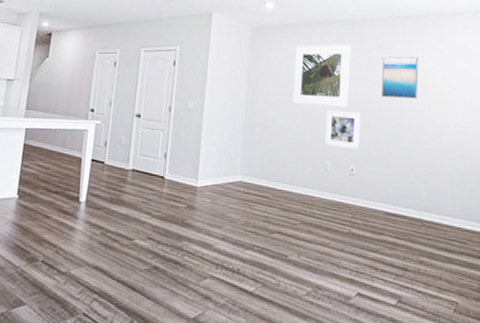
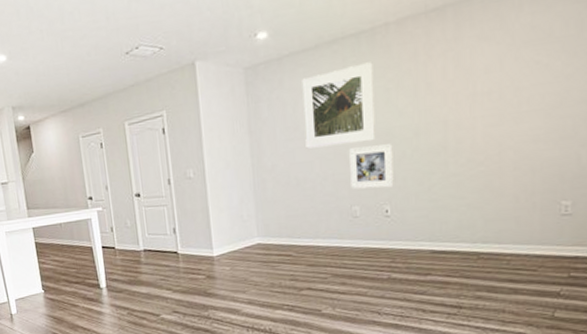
wall art: present [382,56,418,99] -> none [415,57,466,120]

